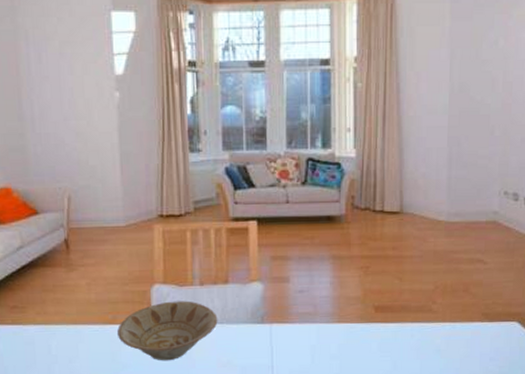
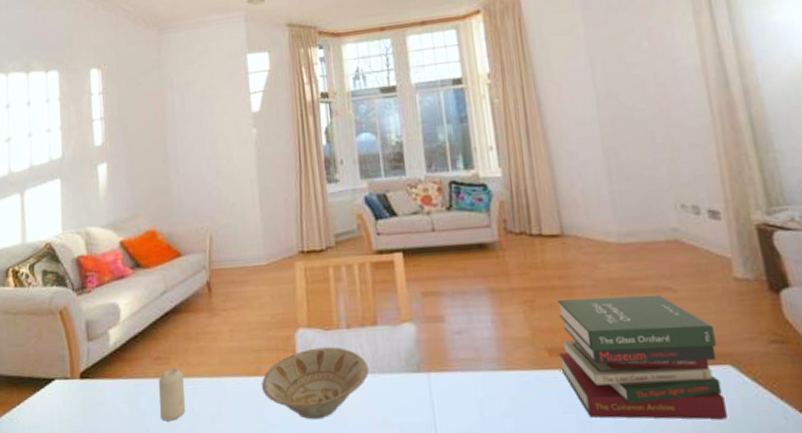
candle: none [16,316,43,362] -> present [159,368,186,421]
books: none [383,265,510,362] -> present [557,294,727,420]

